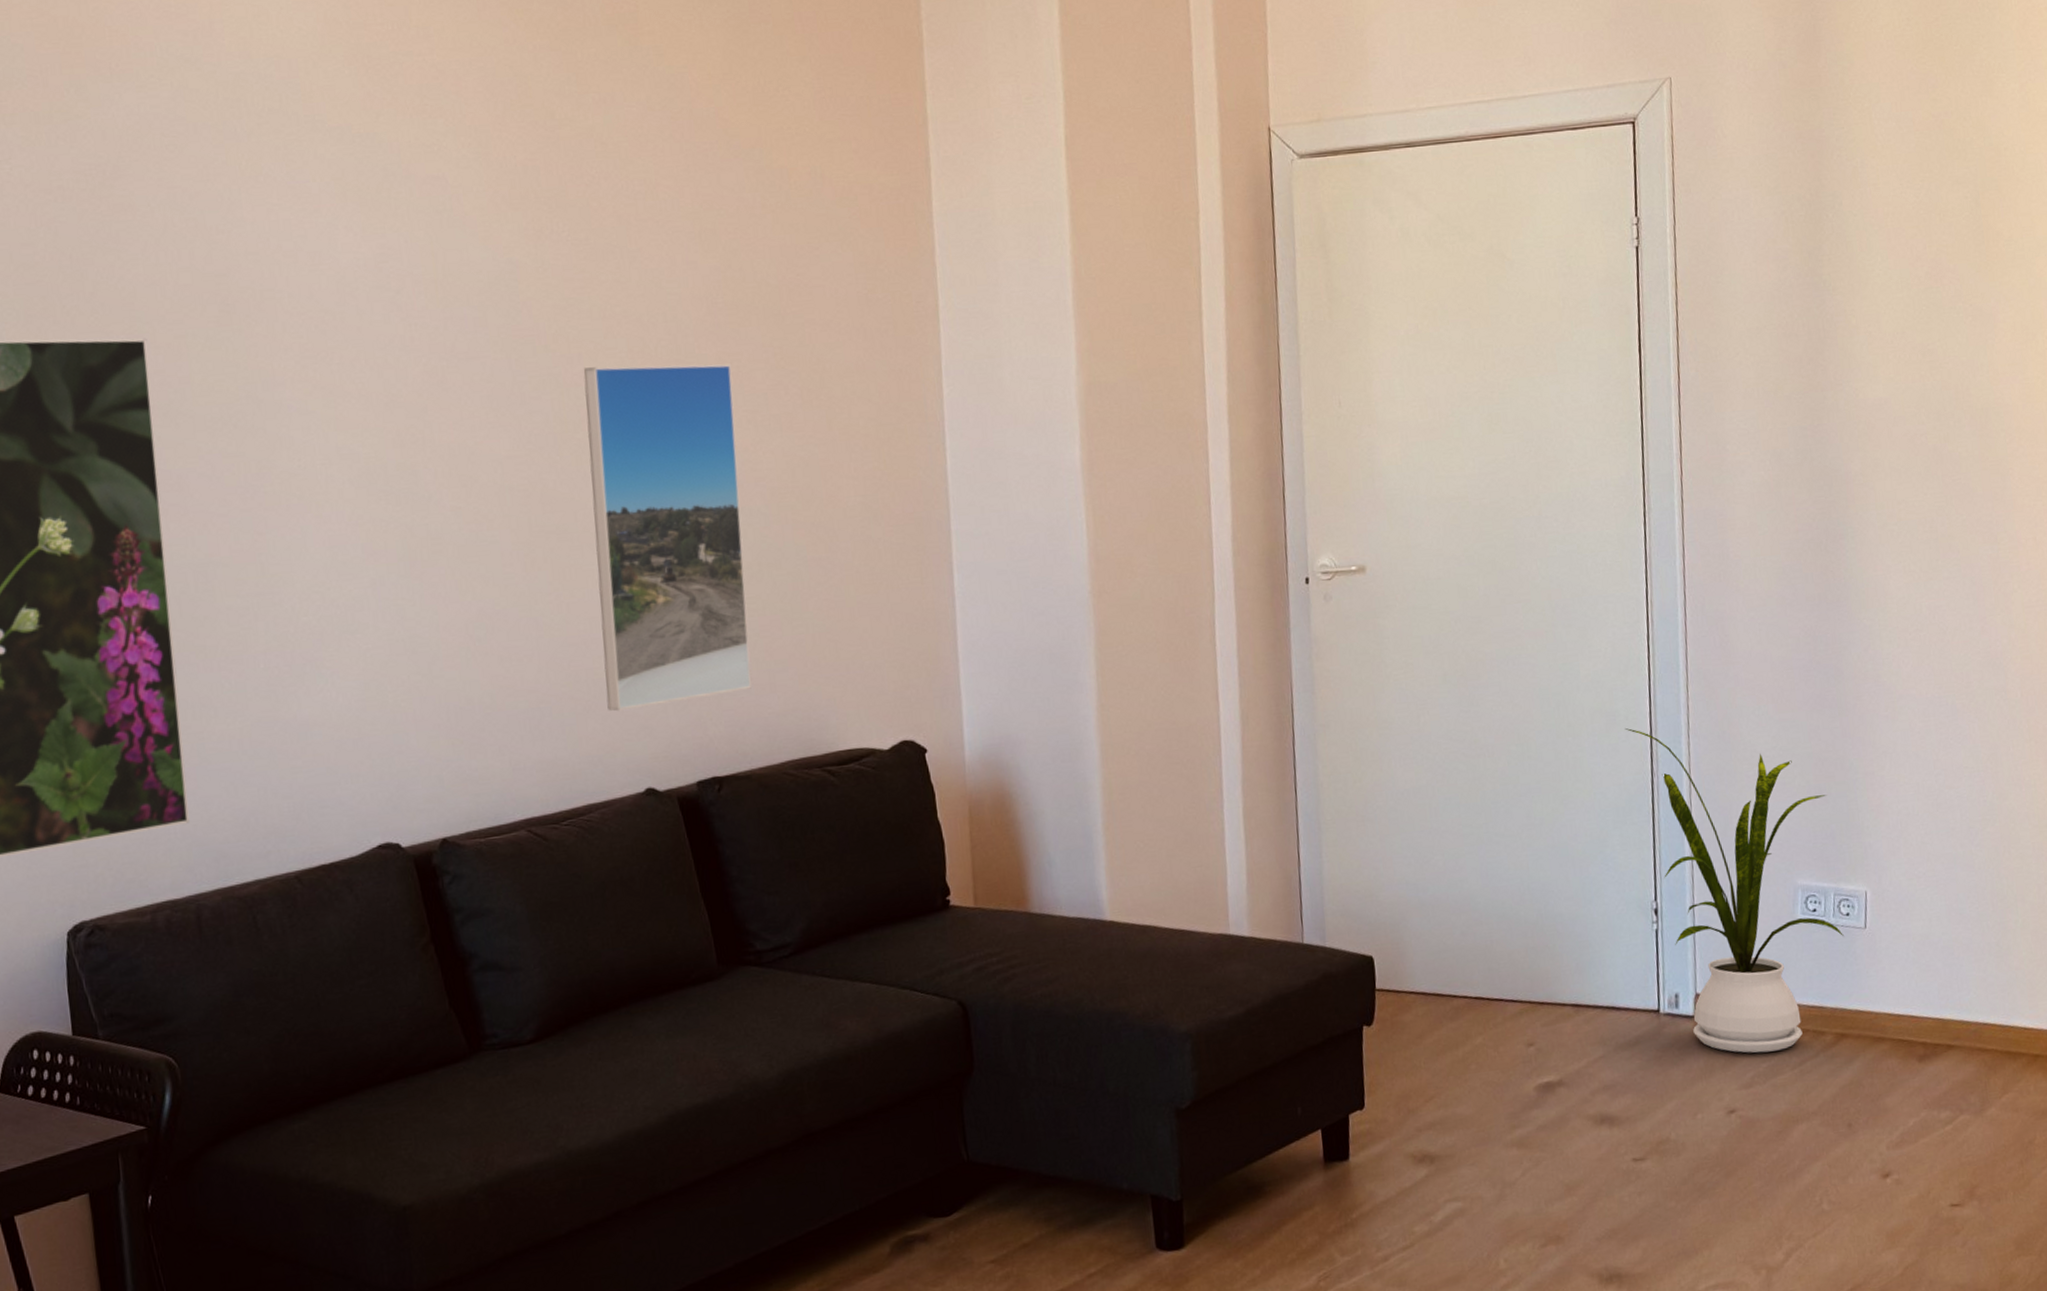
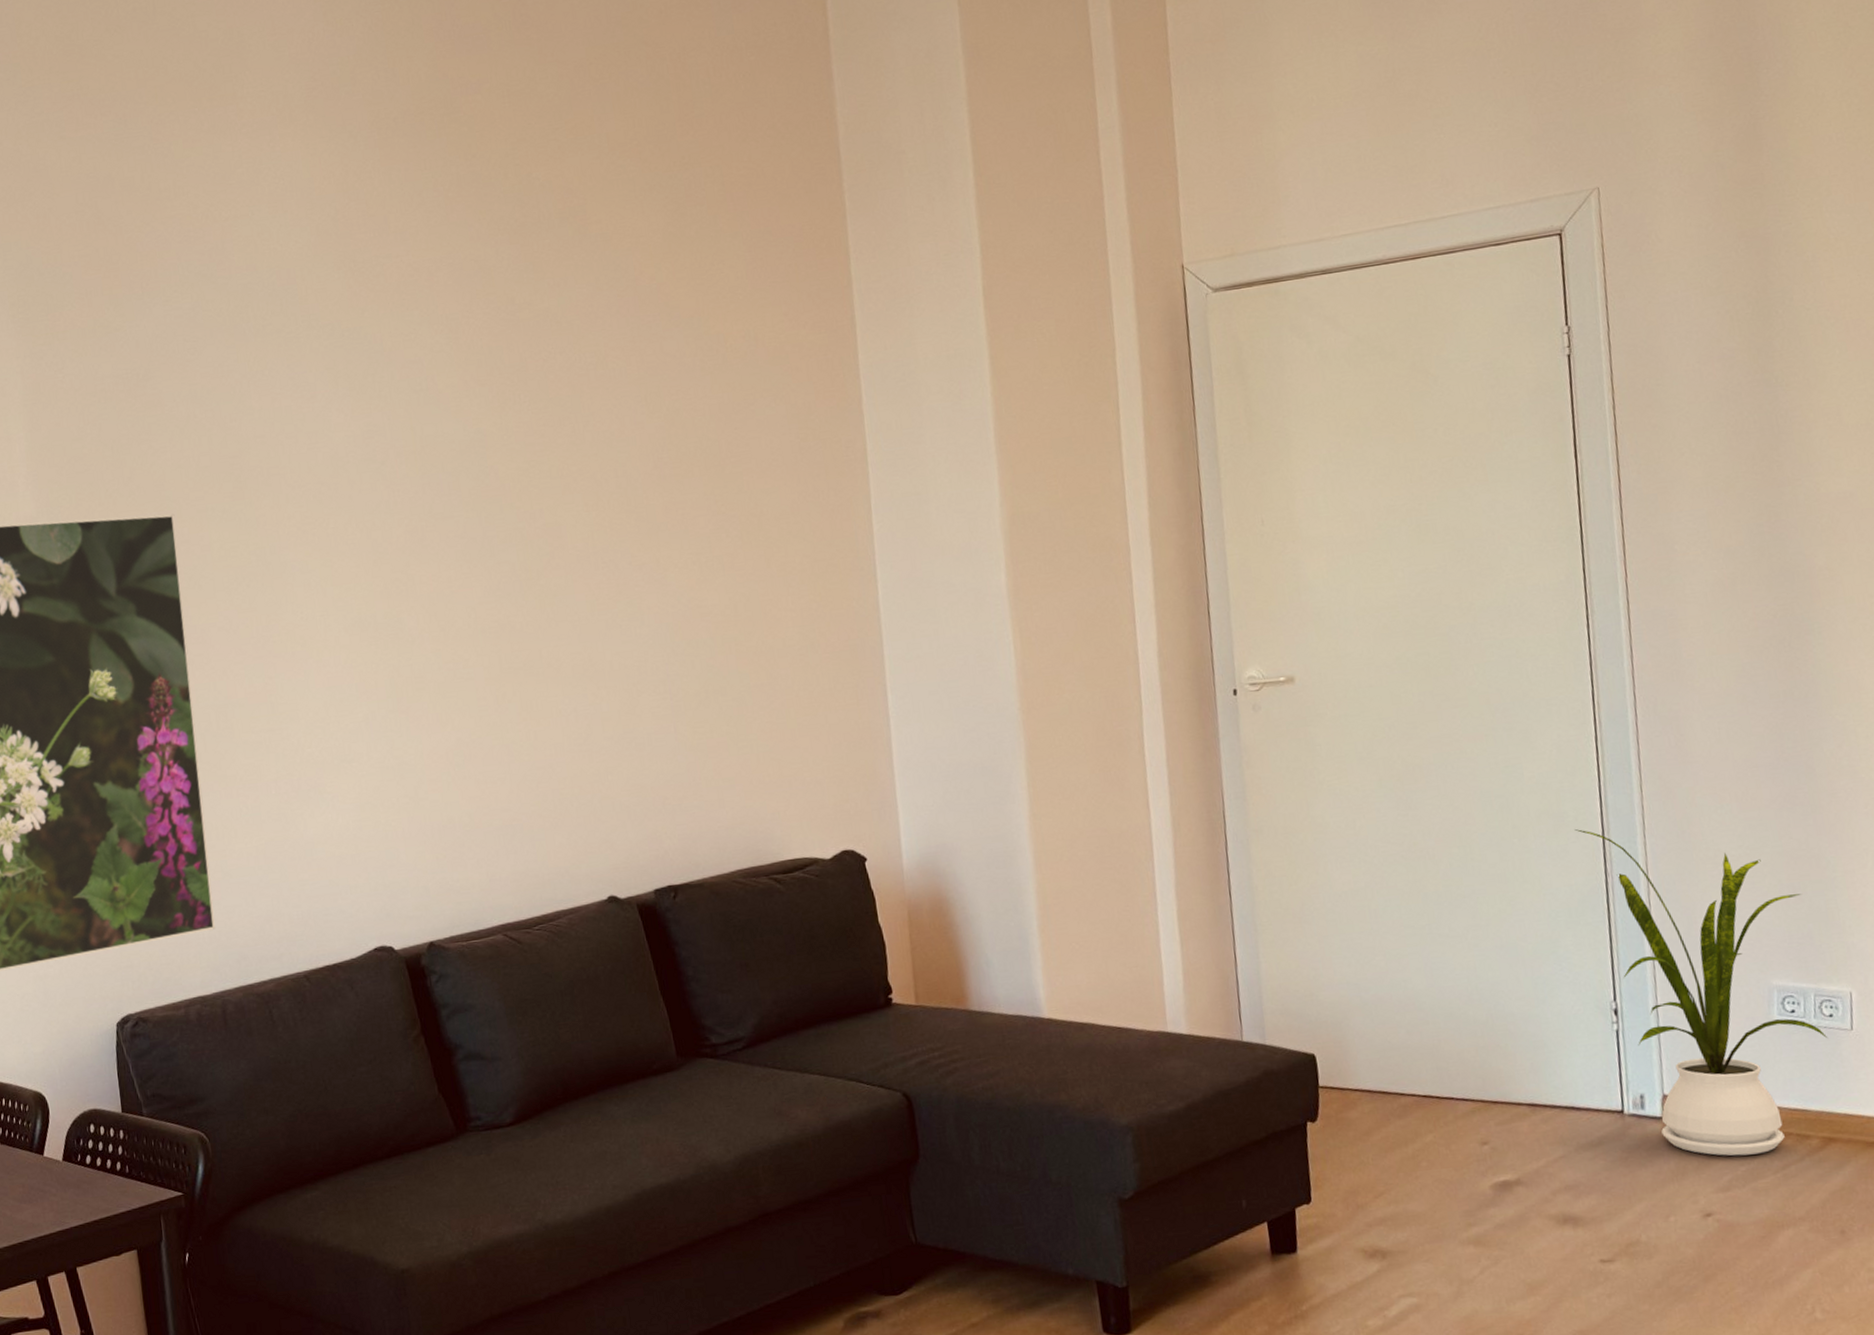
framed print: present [583,363,752,712] -> none [545,512,703,827]

